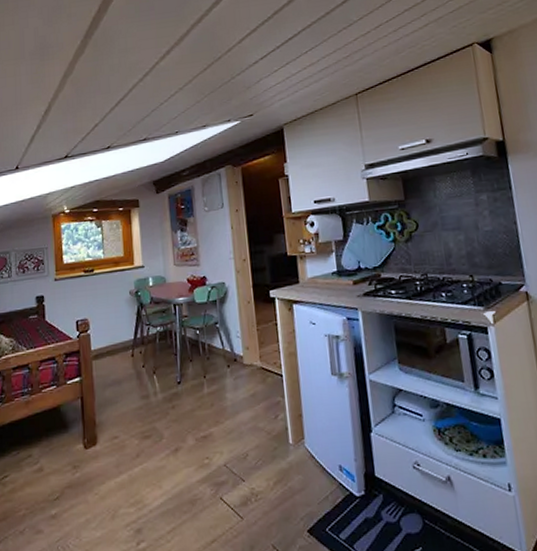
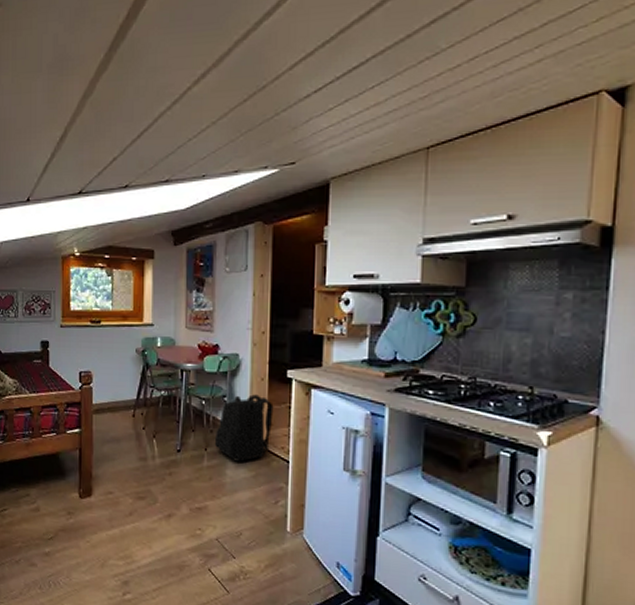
backpack: none [211,317,263,384] -> present [214,394,274,462]

